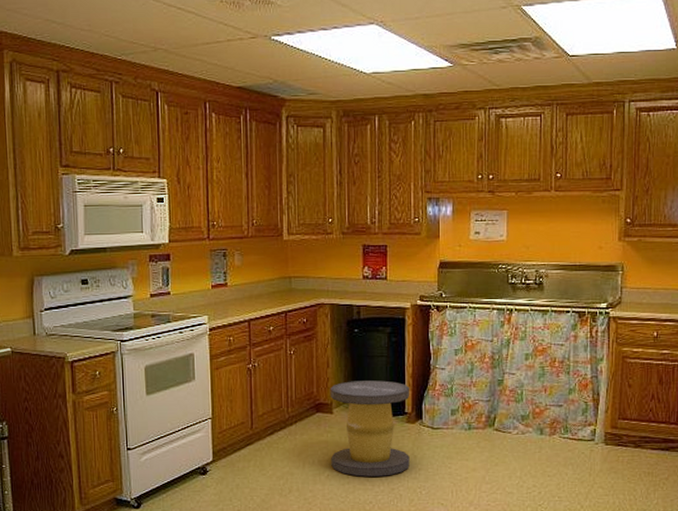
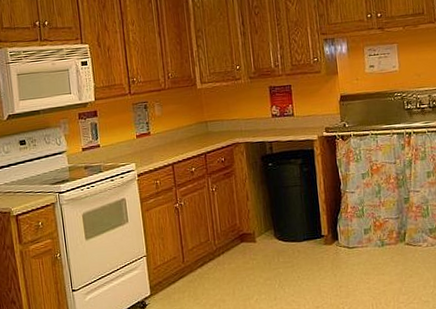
stool: present [330,380,410,477] -> none [251,207,331,299]

